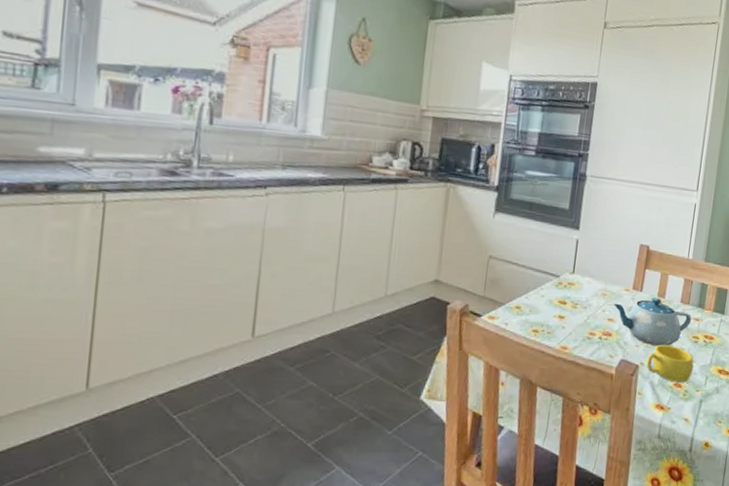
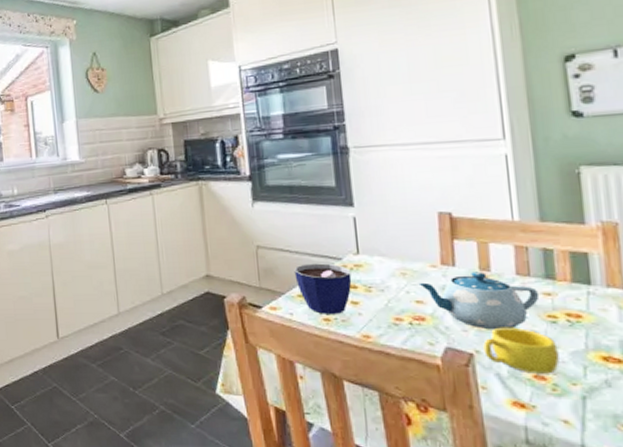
cup: none [516,277,565,326] -> present [294,263,352,314]

